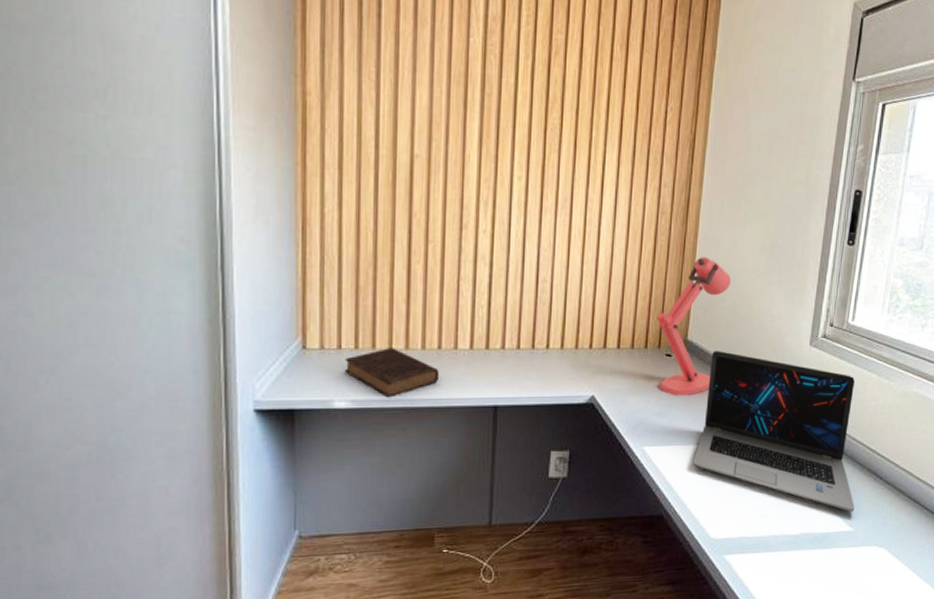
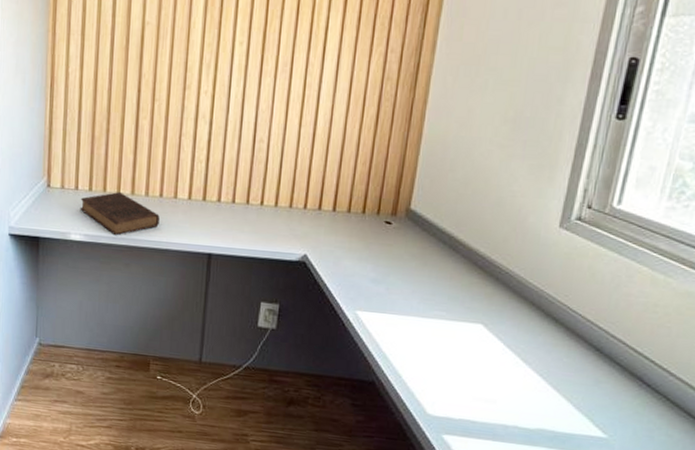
desk lamp: present [657,257,732,397] -> none [376,125,465,266]
laptop: present [693,351,855,511] -> none [411,223,618,416]

